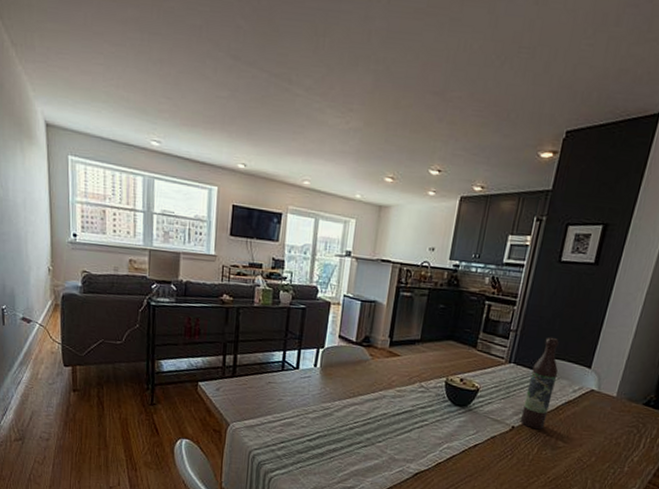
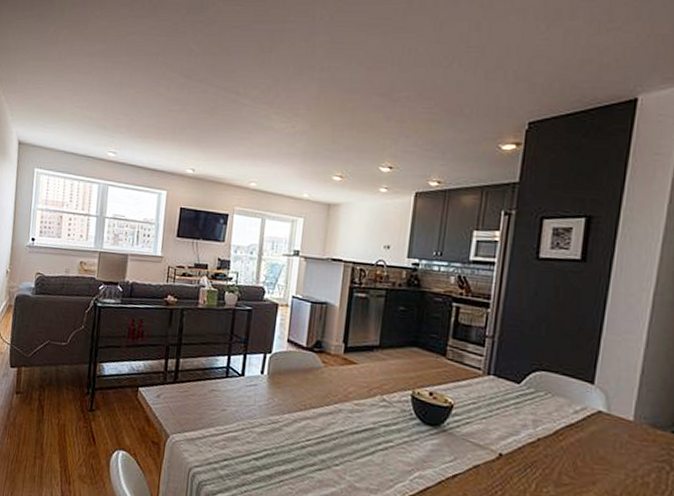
wine bottle: present [521,337,559,430] -> none [510,344,552,460]

